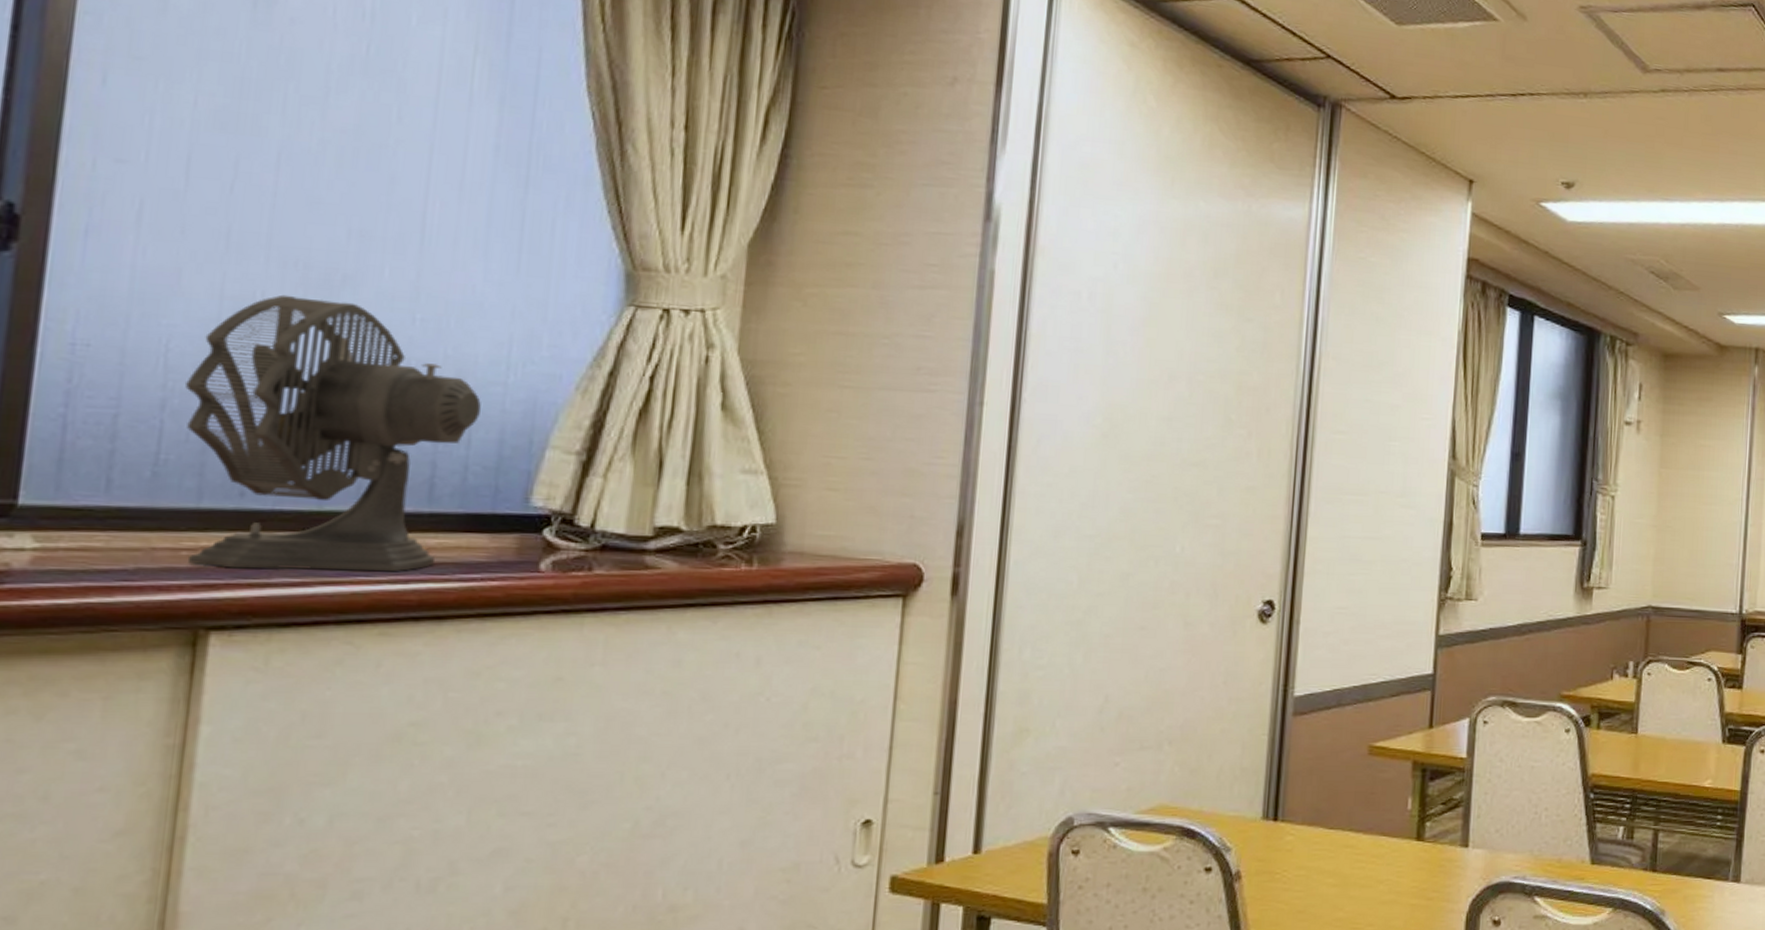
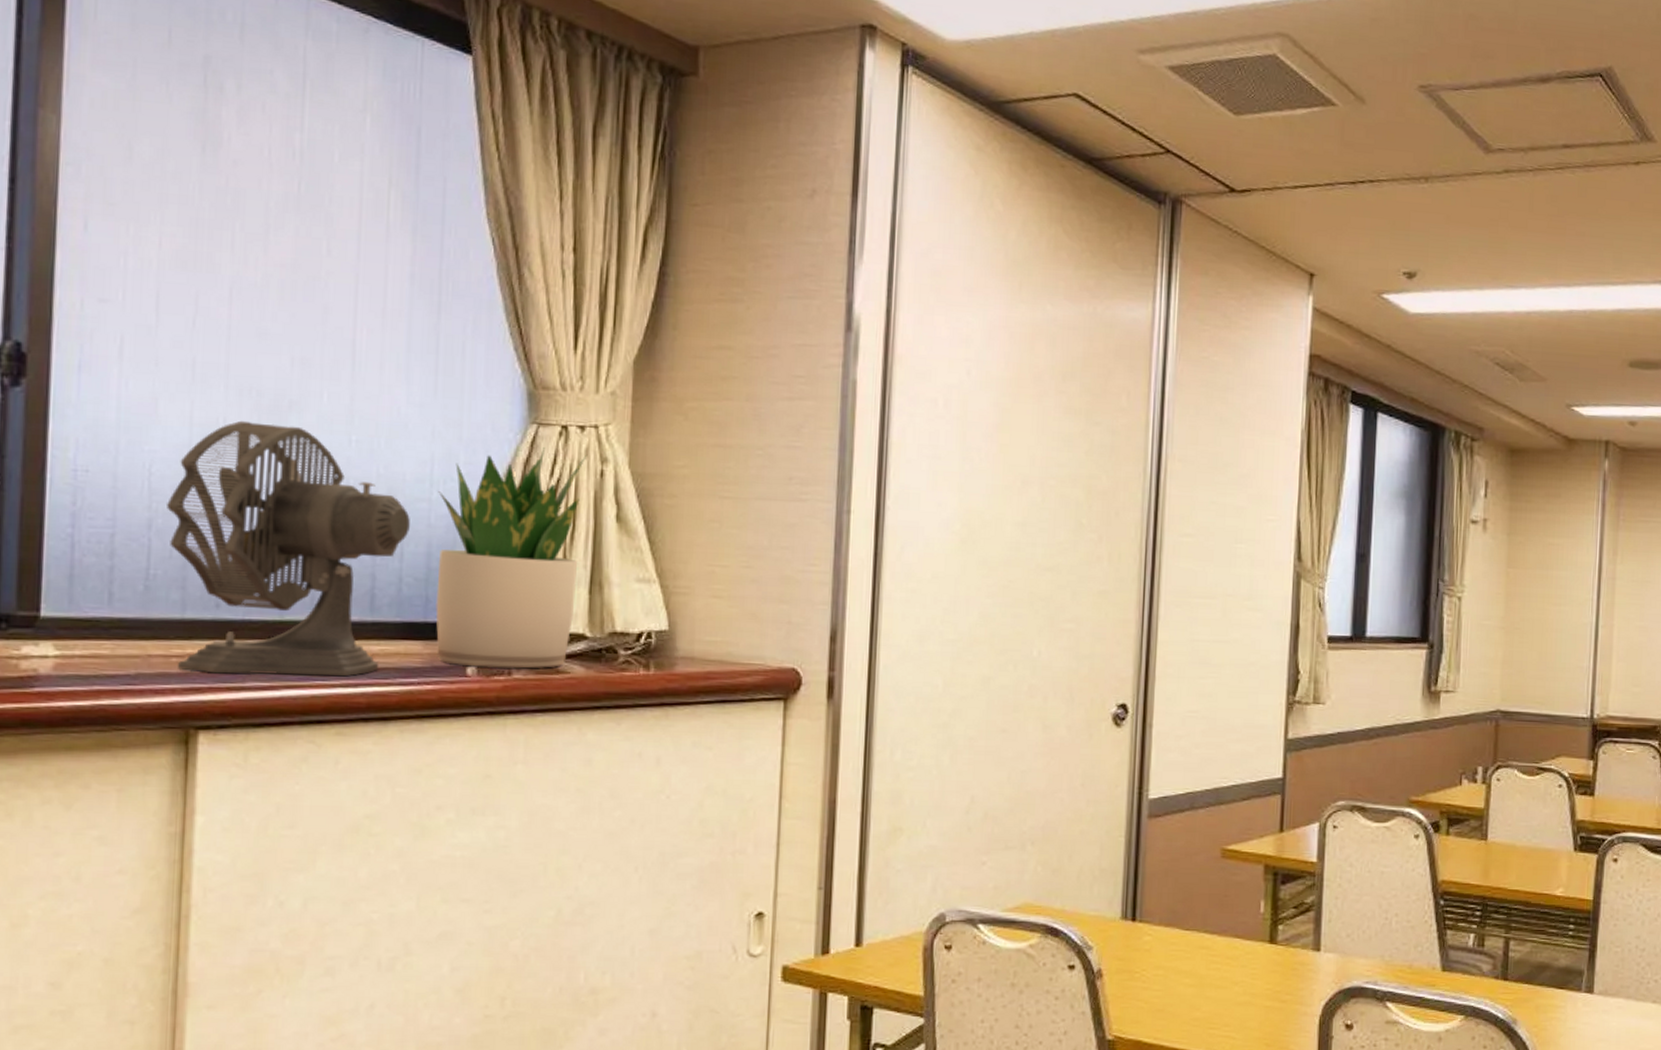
planter: none [505,331,692,564] -> present [435,447,588,669]

